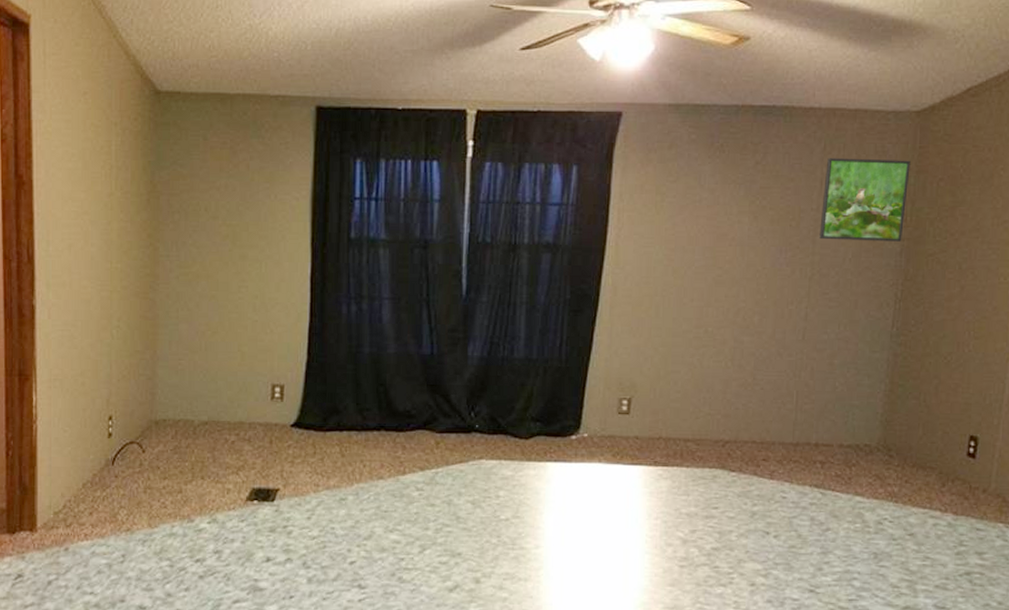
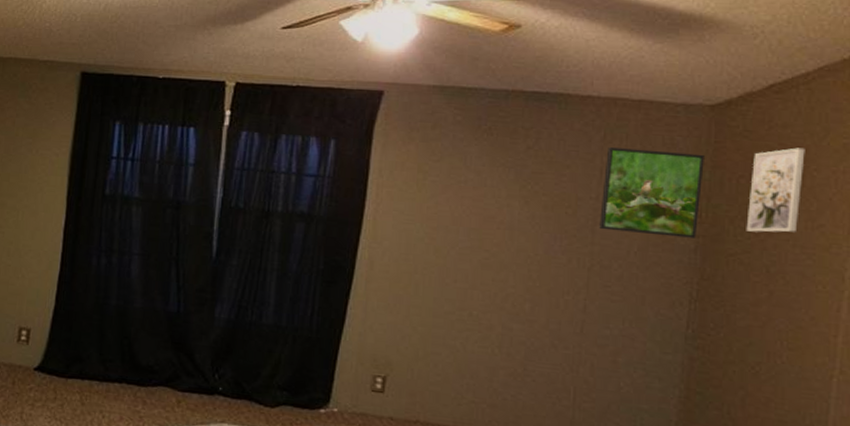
wall art: none [943,149,995,232] -> present [746,147,805,233]

